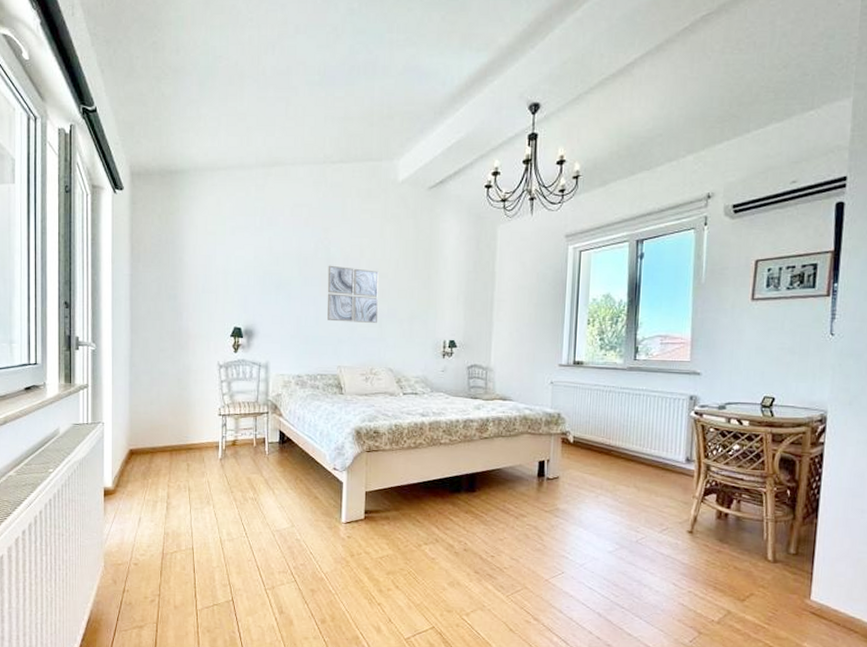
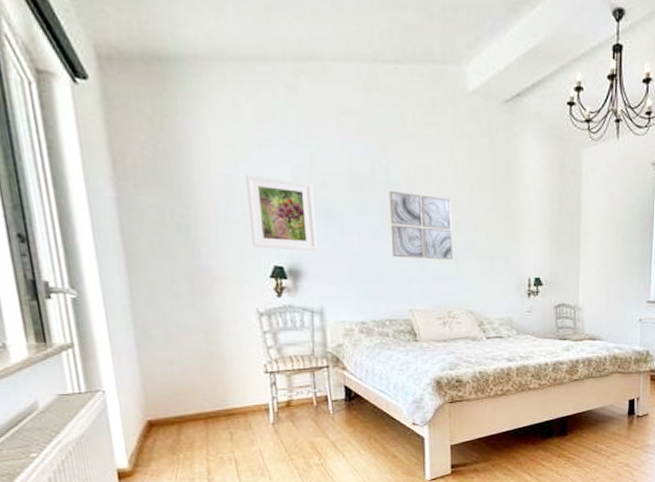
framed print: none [220,255,269,315] -> present [246,174,317,250]

